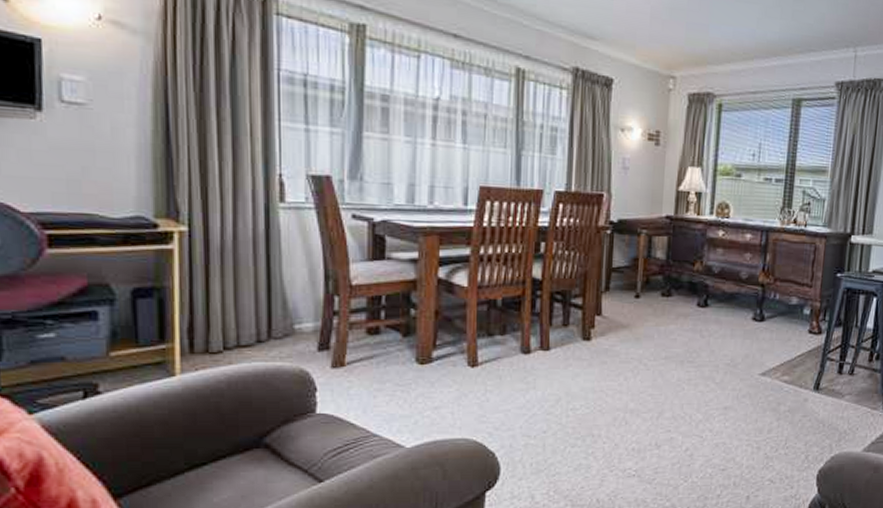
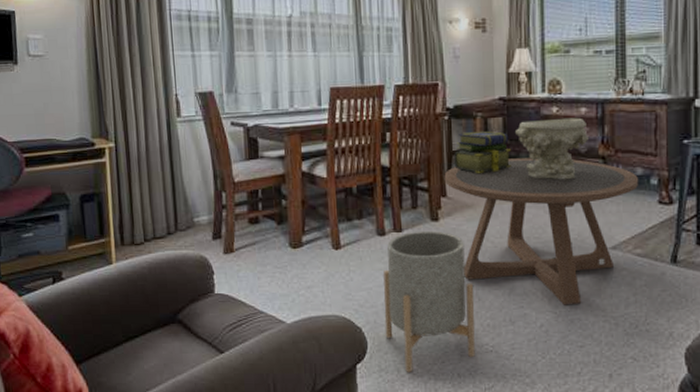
planter: none [521,350,622,499] -> present [383,230,475,372]
coffee table: none [600,280,794,430] -> present [444,158,639,305]
stack of books: none [613,249,673,293] -> present [454,132,511,173]
decorative bowl: none [680,242,752,305] -> present [516,118,590,180]

